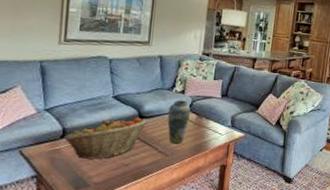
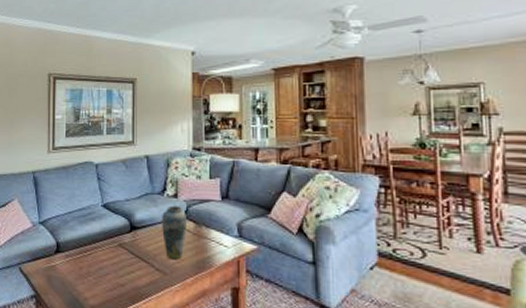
fruit basket: present [64,117,149,159] -> none [58,228,141,278]

